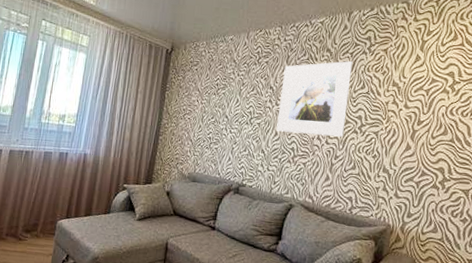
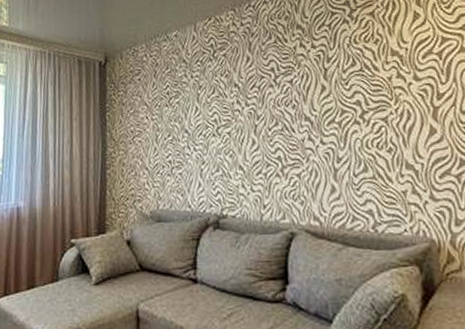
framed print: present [276,61,352,137] -> none [247,35,343,139]

